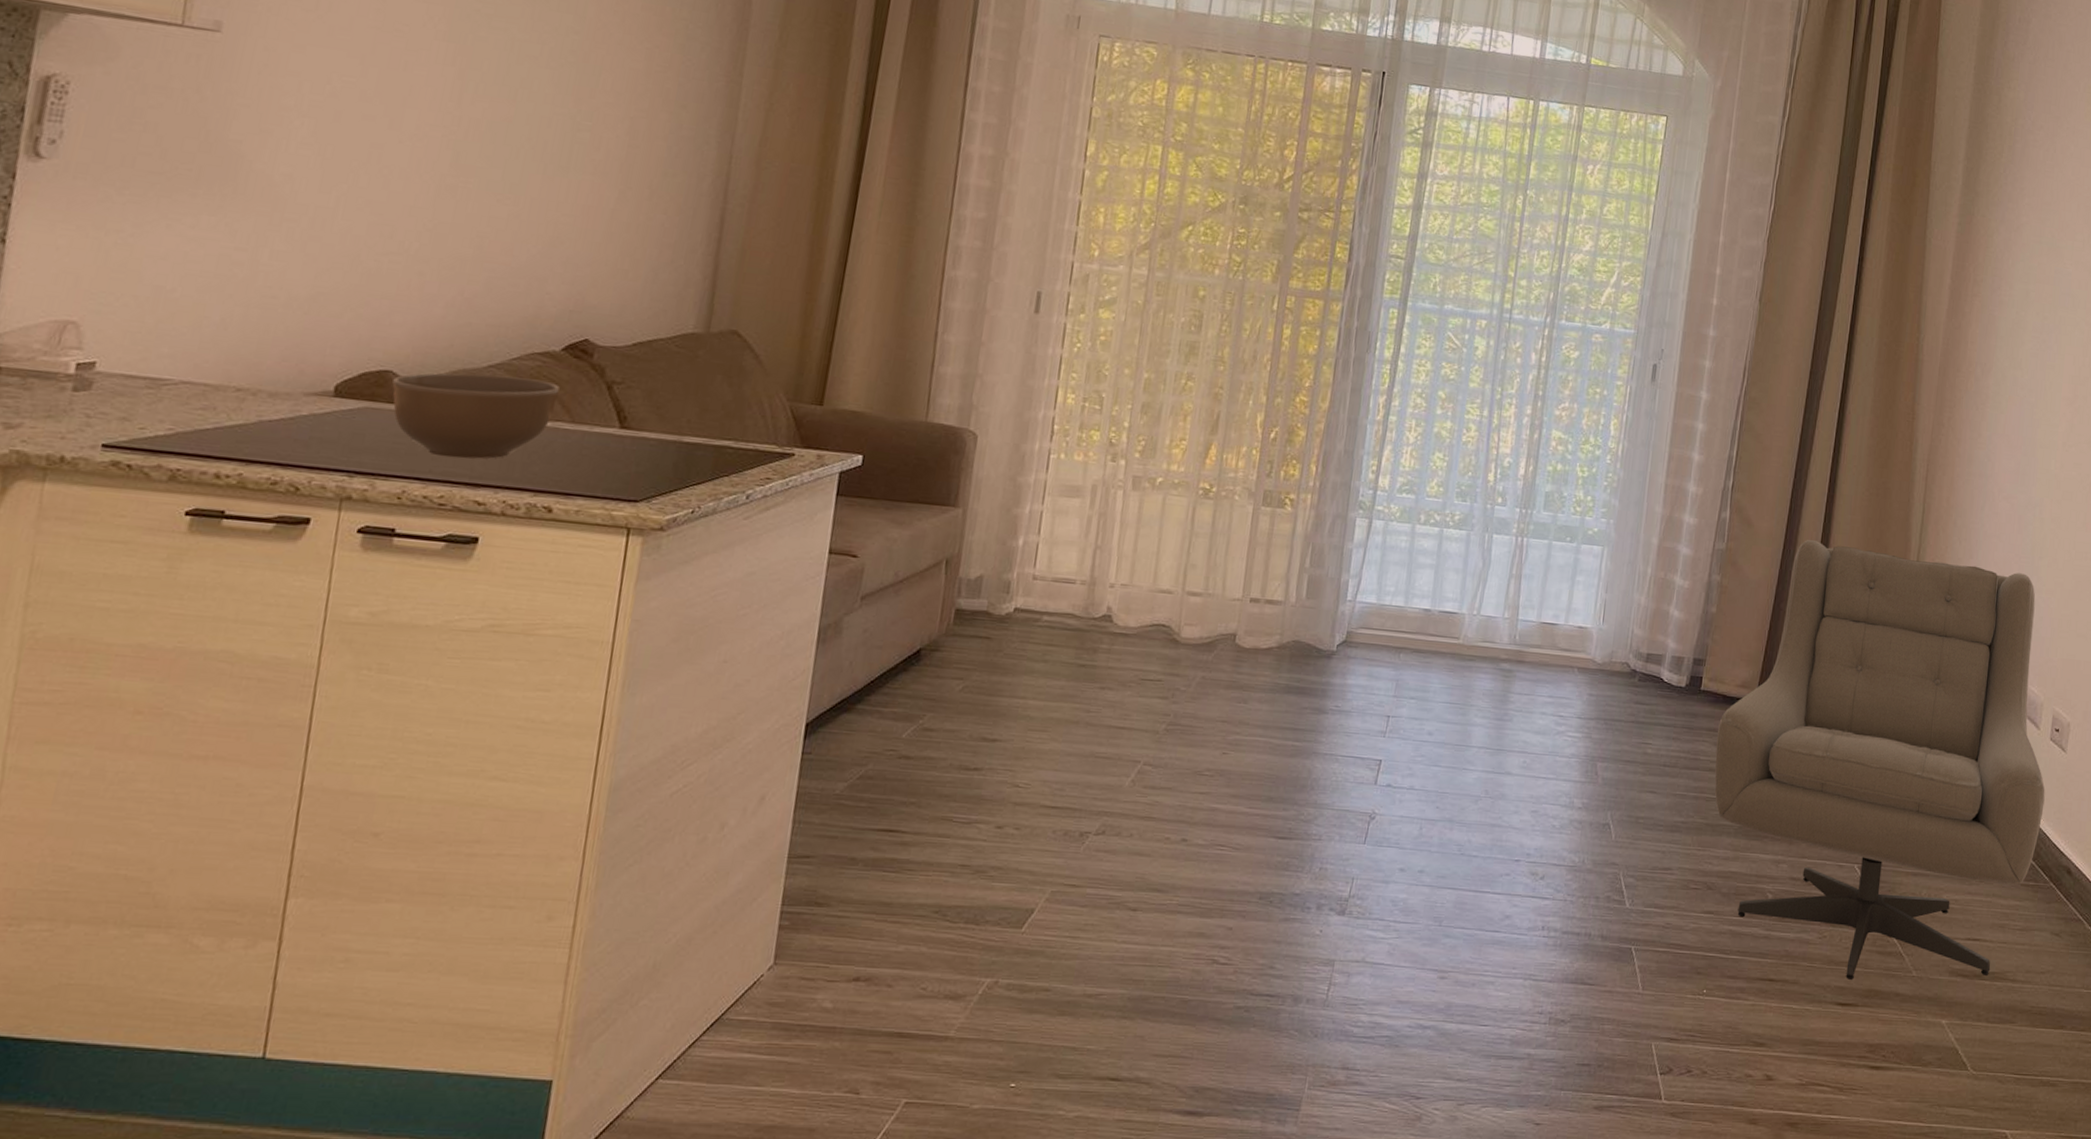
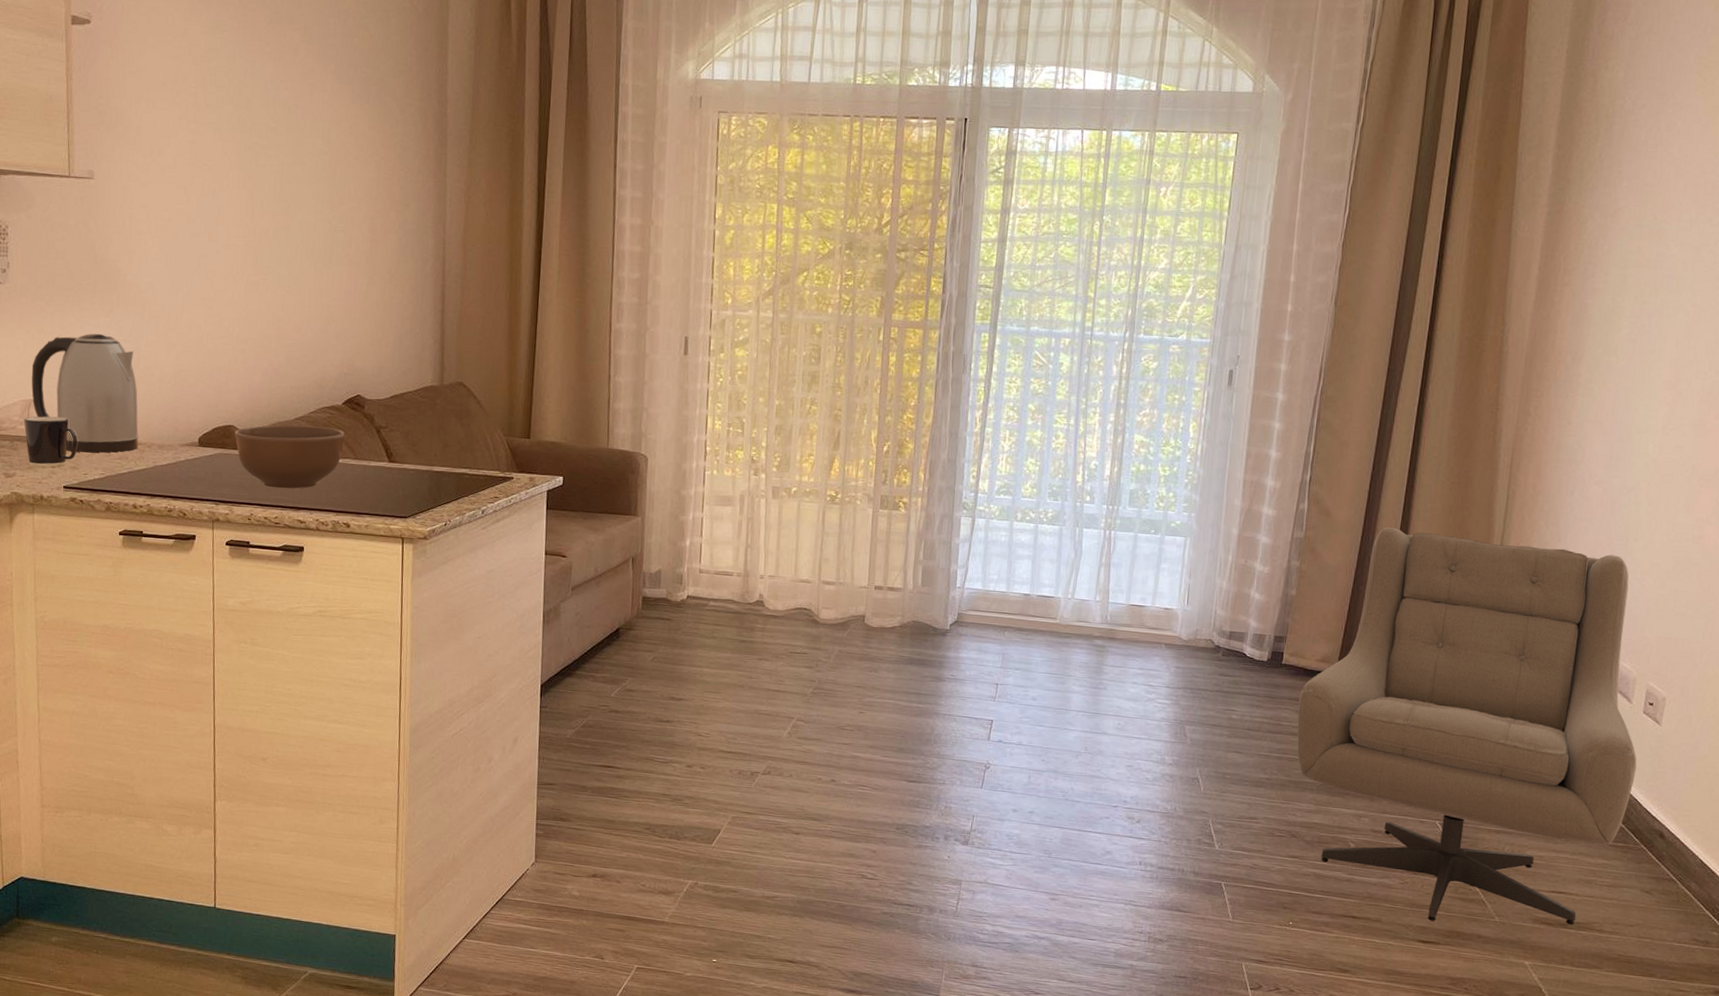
mug: none [47,344,138,418] -> present [23,416,78,468]
kettle: none [69,235,249,400] -> present [31,333,139,453]

